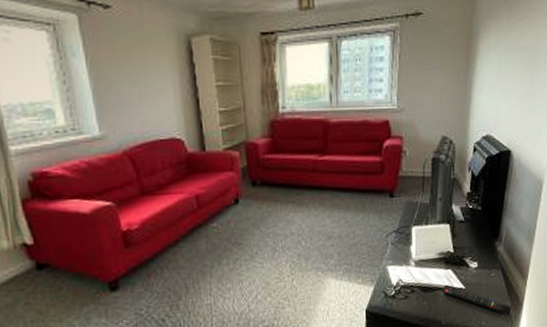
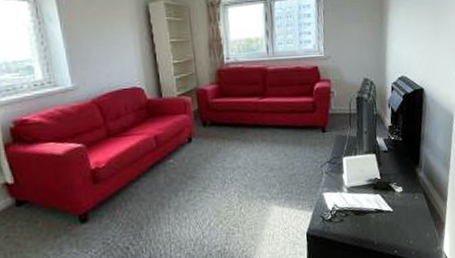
remote control: present [443,285,511,316] -> none [373,208,435,235]

